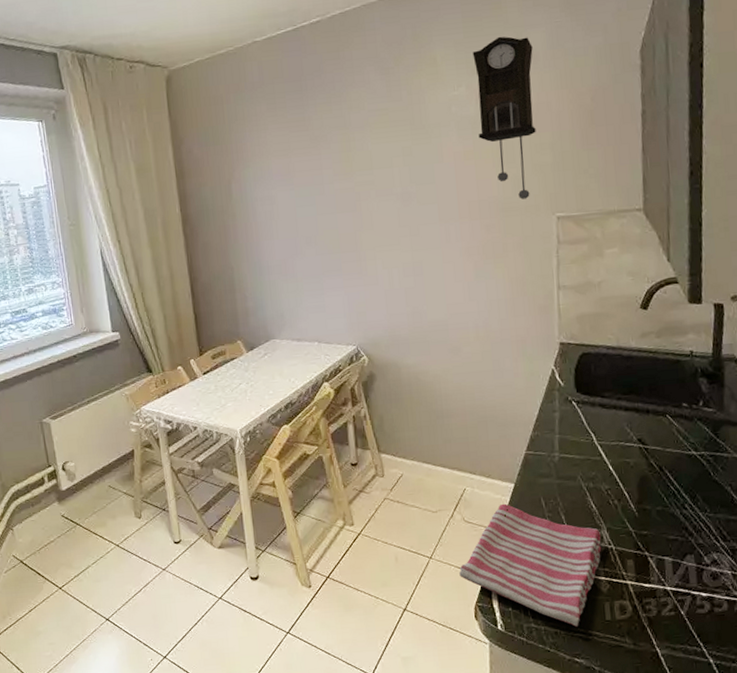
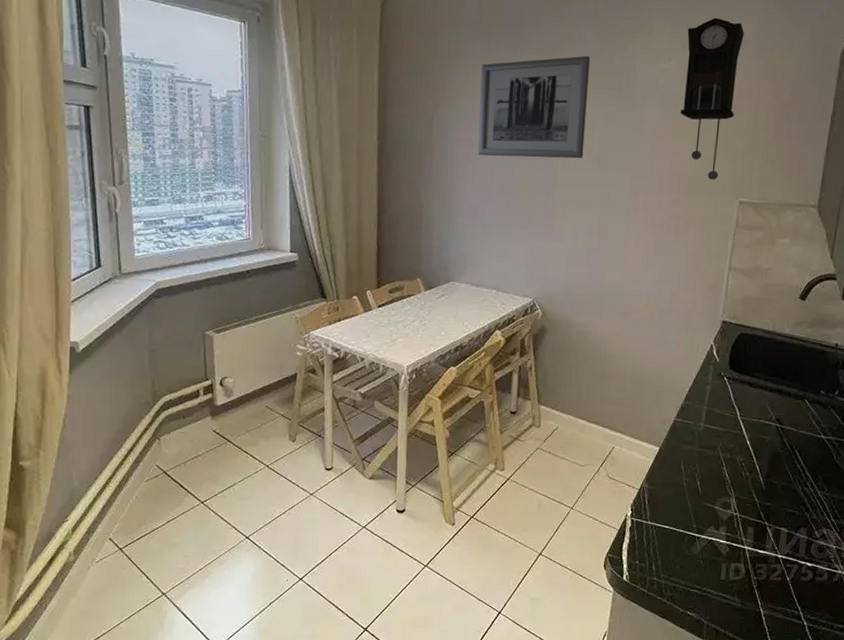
wall art: none [270,96,386,212] -> present [477,55,590,159]
dish towel: present [459,503,602,627] -> none [596,464,729,583]

